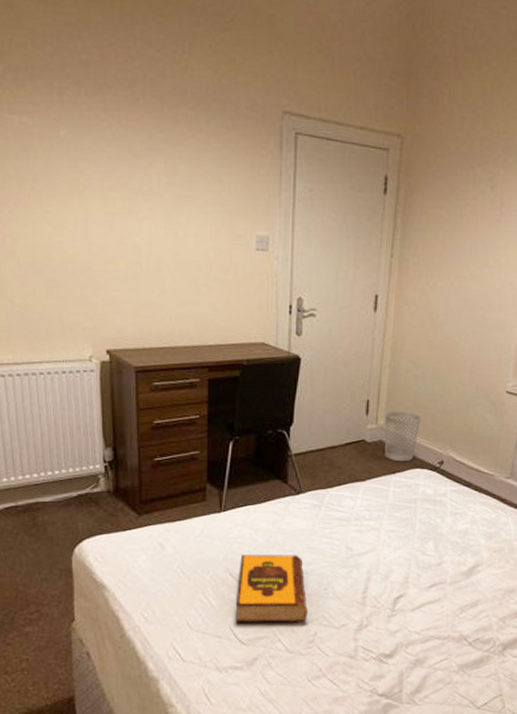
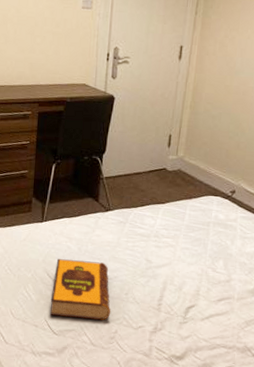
wastebasket: present [384,411,420,462] -> none [183,145,216,190]

